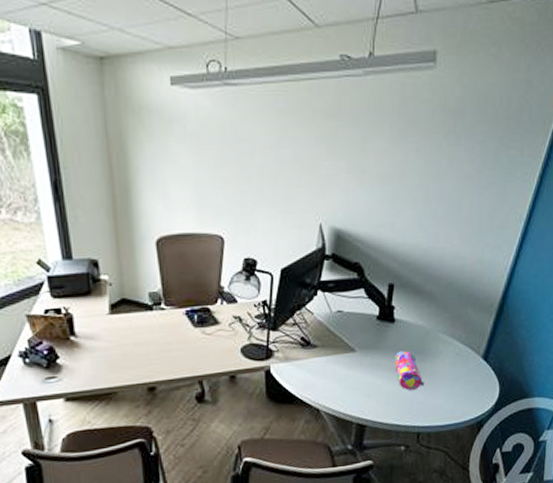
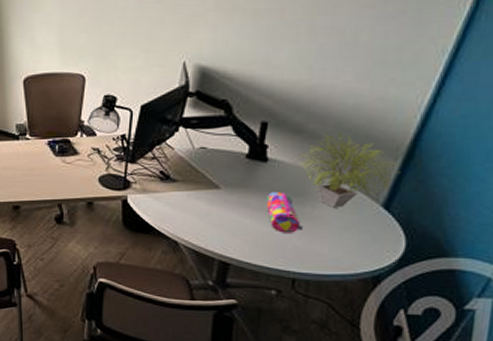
potted plant: none [420,291,495,362] -> present [300,131,401,208]

